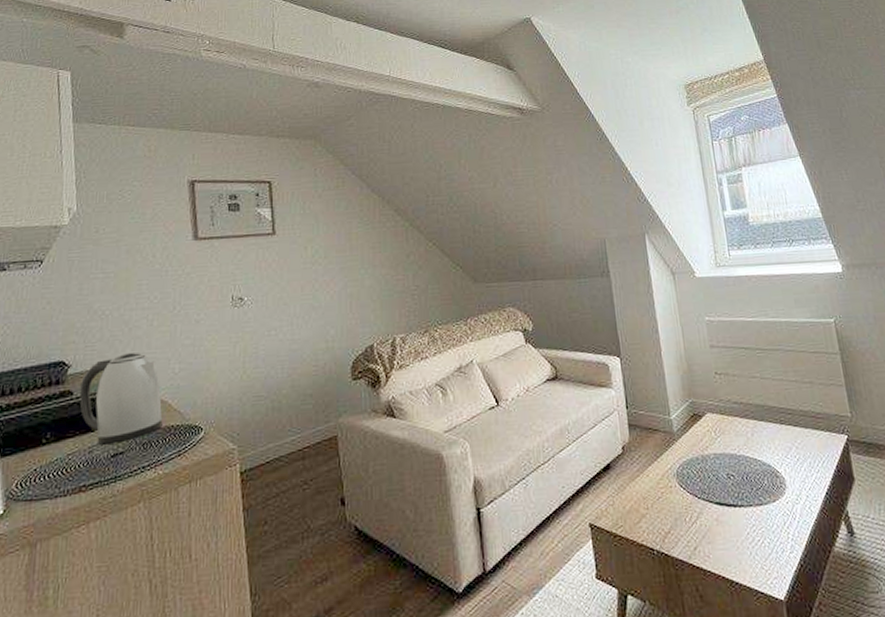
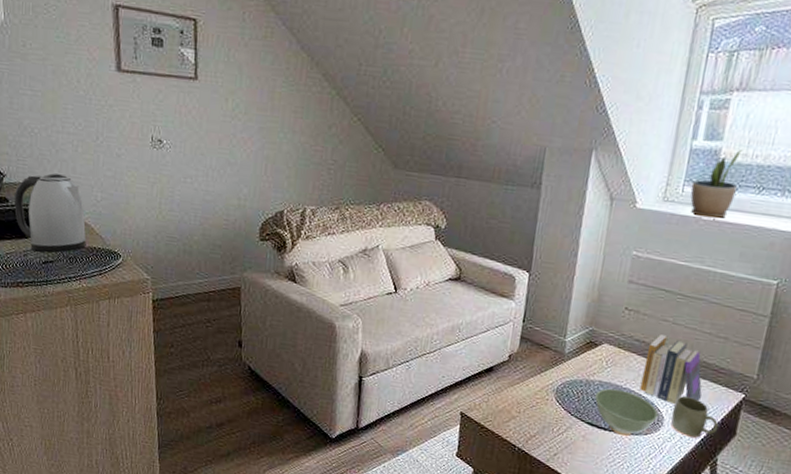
bowl: none [715,458,779,510] -> present [595,388,659,437]
potted plant: none [734,211,773,275] -> present [690,148,743,219]
books: none [747,391,811,463] -> present [639,333,702,405]
mug: none [789,450,837,493] -> present [670,396,719,438]

